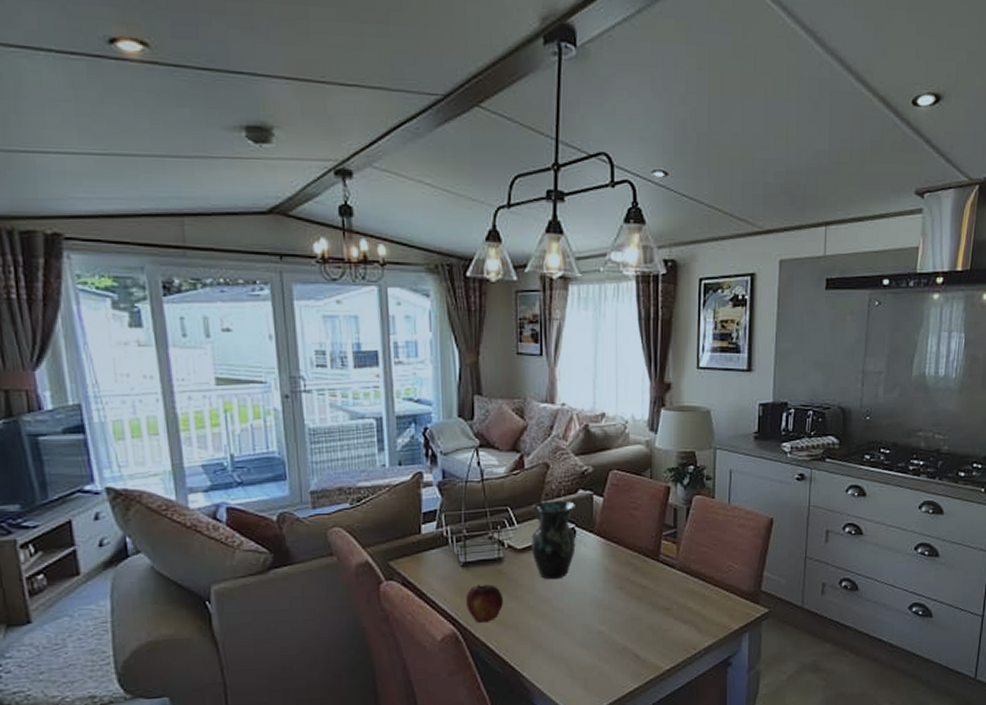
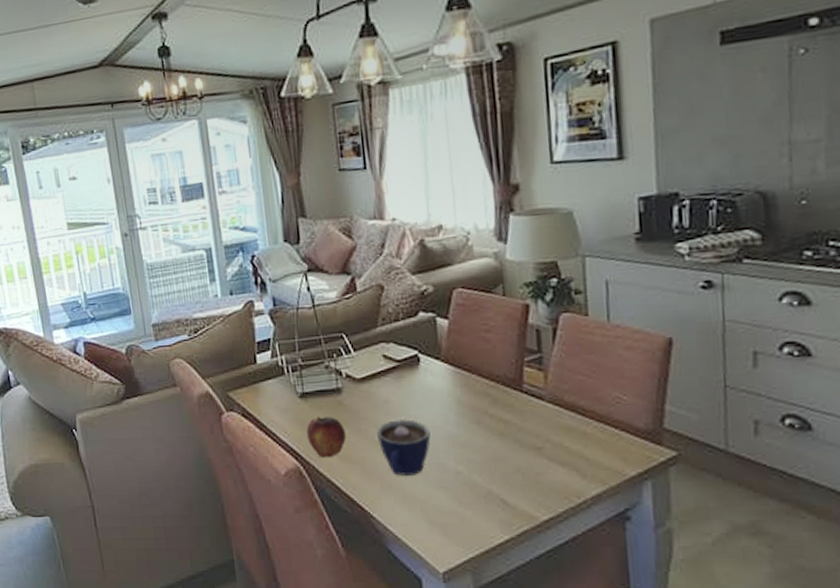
vase: present [531,500,576,580] -> none [367,324,421,412]
cup: none [531,586,579,637] -> present [376,419,431,476]

